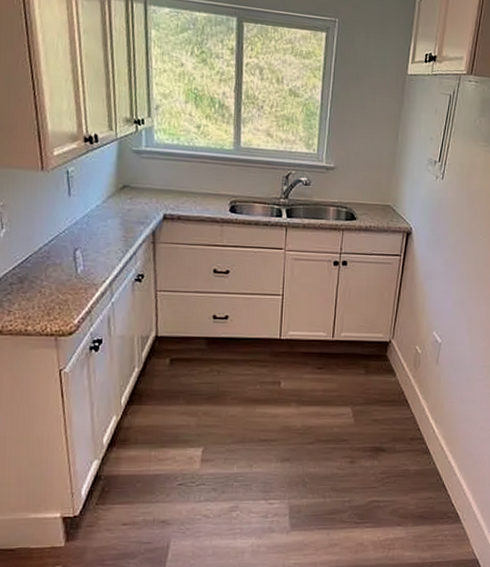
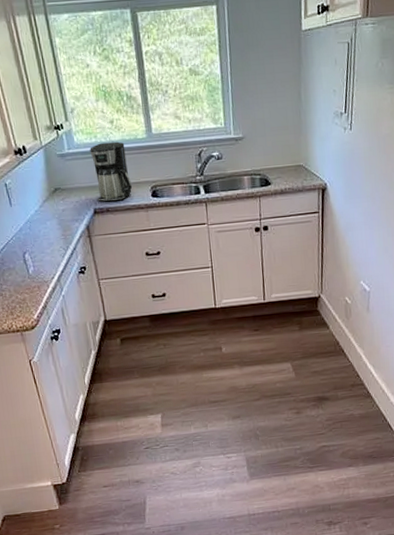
coffee maker: none [168,146,211,210] -> present [90,141,133,202]

